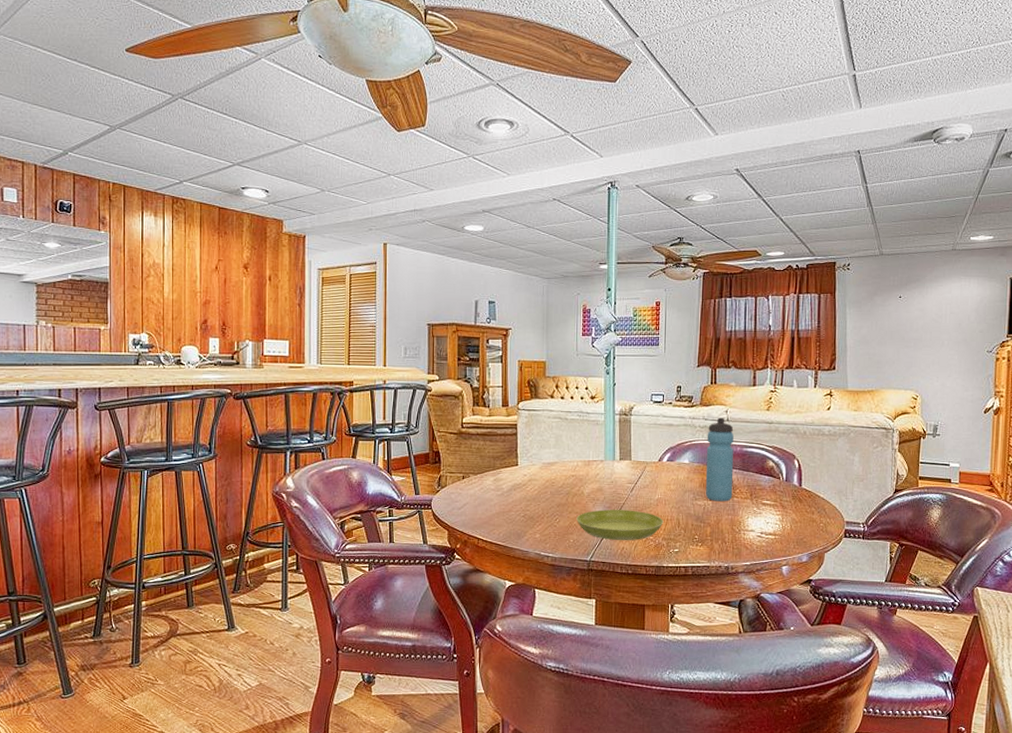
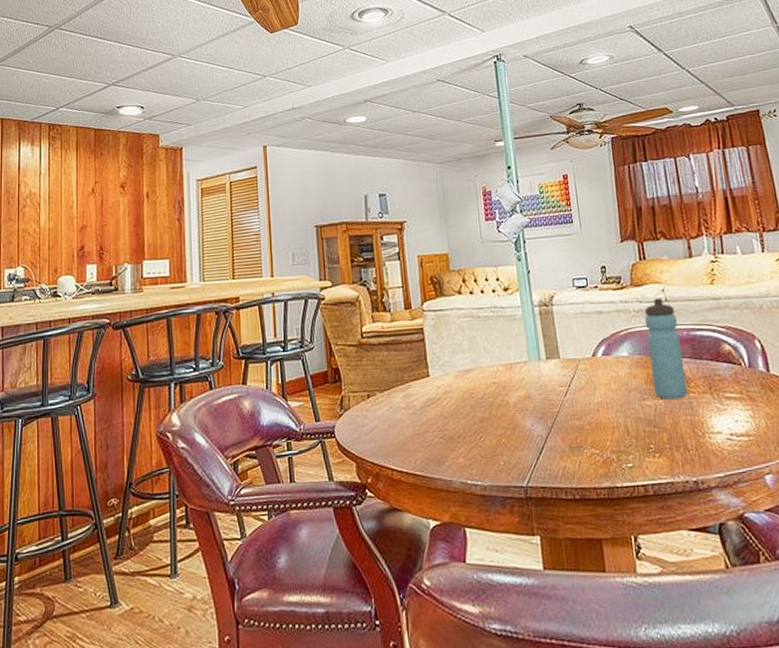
saucer: present [576,509,664,541] -> none [504,419,610,459]

